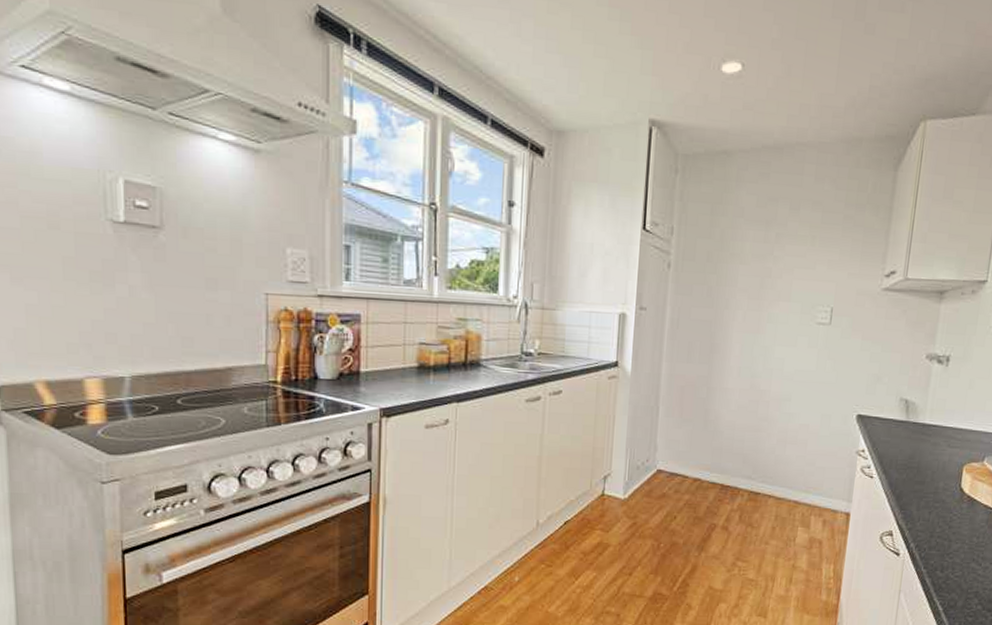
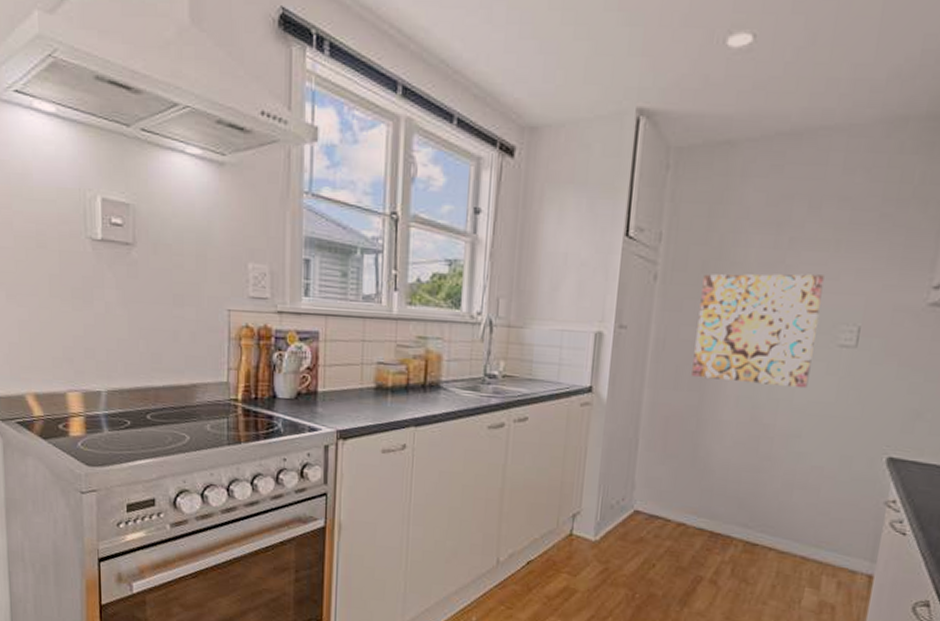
wall art: none [702,263,804,360] -> present [692,274,824,389]

